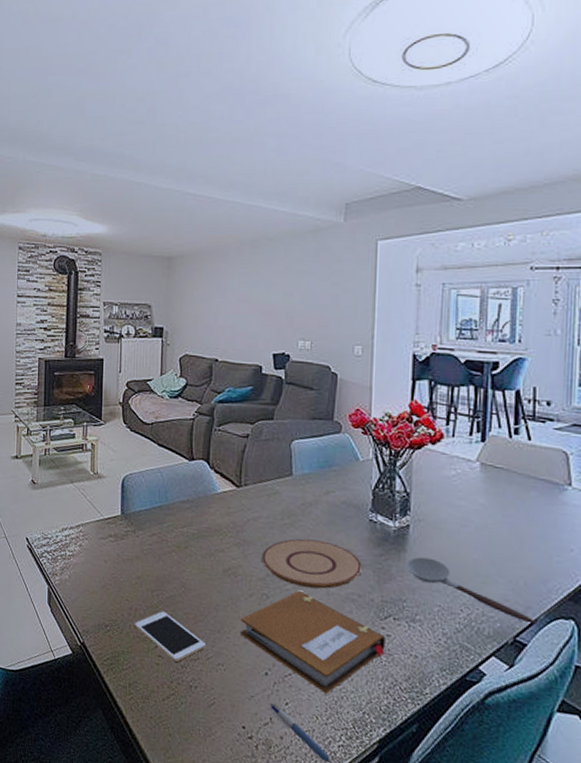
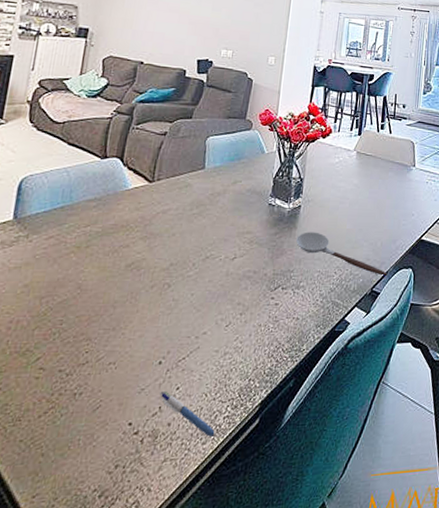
cell phone: present [134,611,206,662] -> none [13,318,98,370]
notebook: present [240,590,385,694] -> none [137,275,274,369]
plate: present [261,538,362,589] -> none [167,226,259,271]

